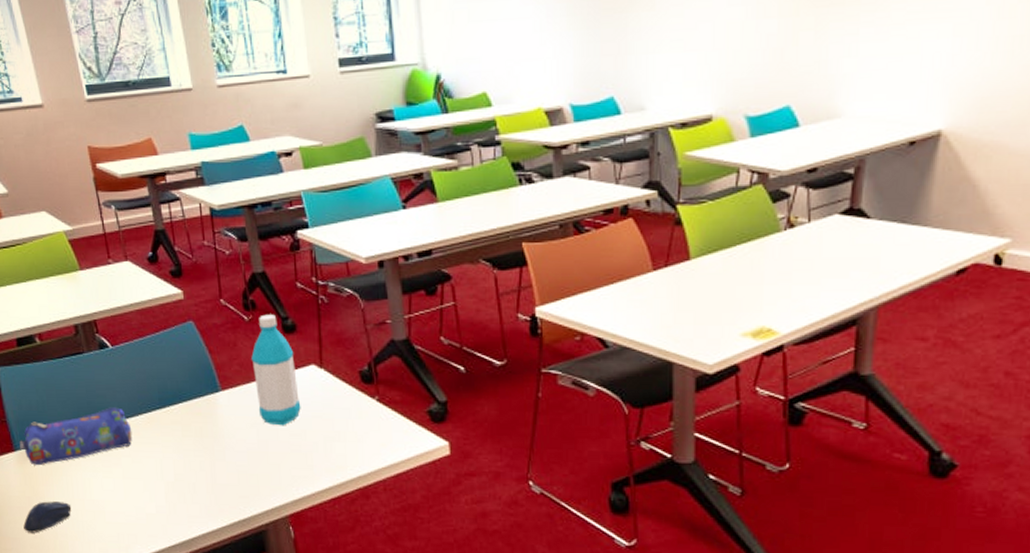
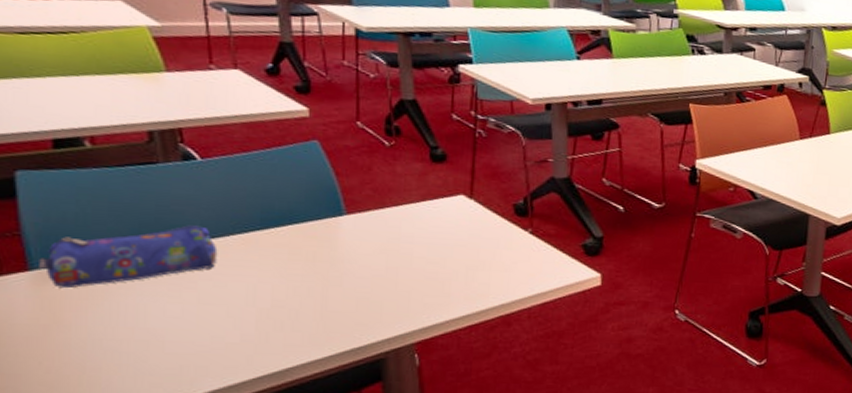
computer mouse: present [23,501,72,533] -> none [30,330,113,368]
water bottle: present [251,314,301,426] -> none [388,141,443,254]

